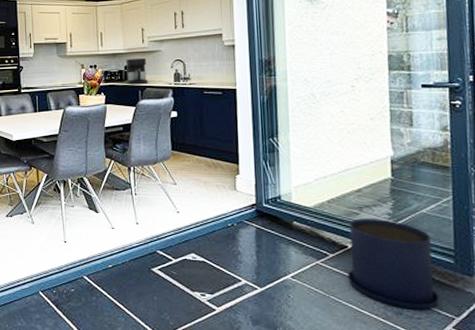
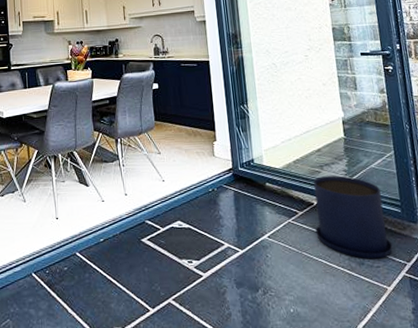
coffee maker: present [126,57,148,85] -> none [110,33,131,59]

